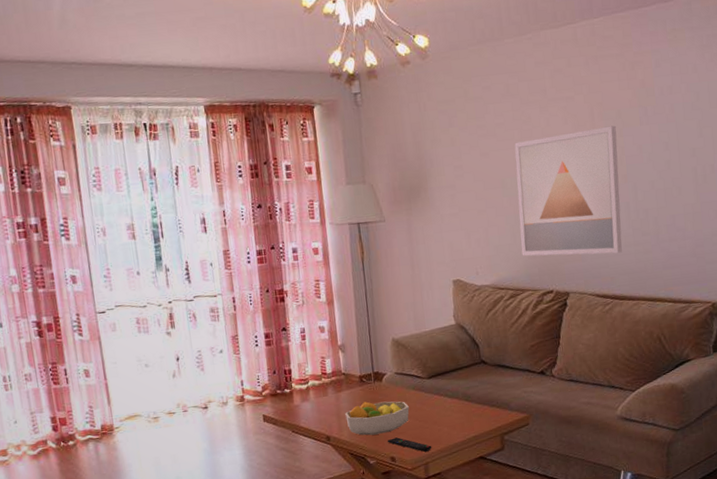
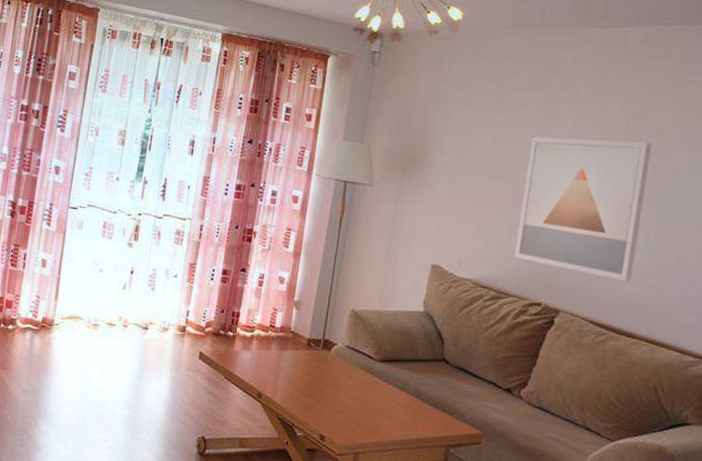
fruit bowl: present [345,401,410,436] -> none [283,367,353,408]
remote control: present [387,437,432,453] -> none [320,414,367,441]

